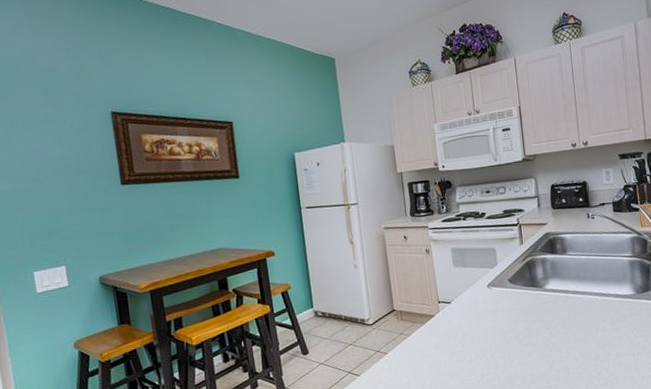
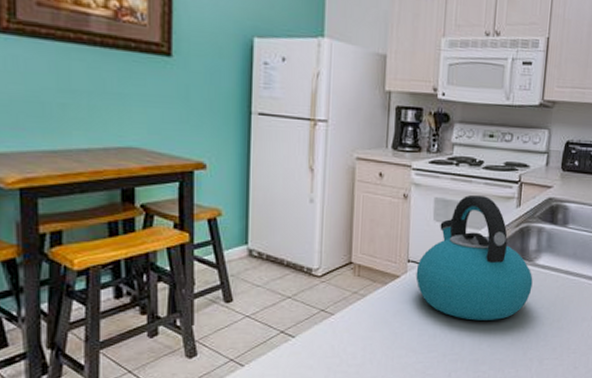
kettle: none [446,240,547,344] -> present [415,194,533,321]

